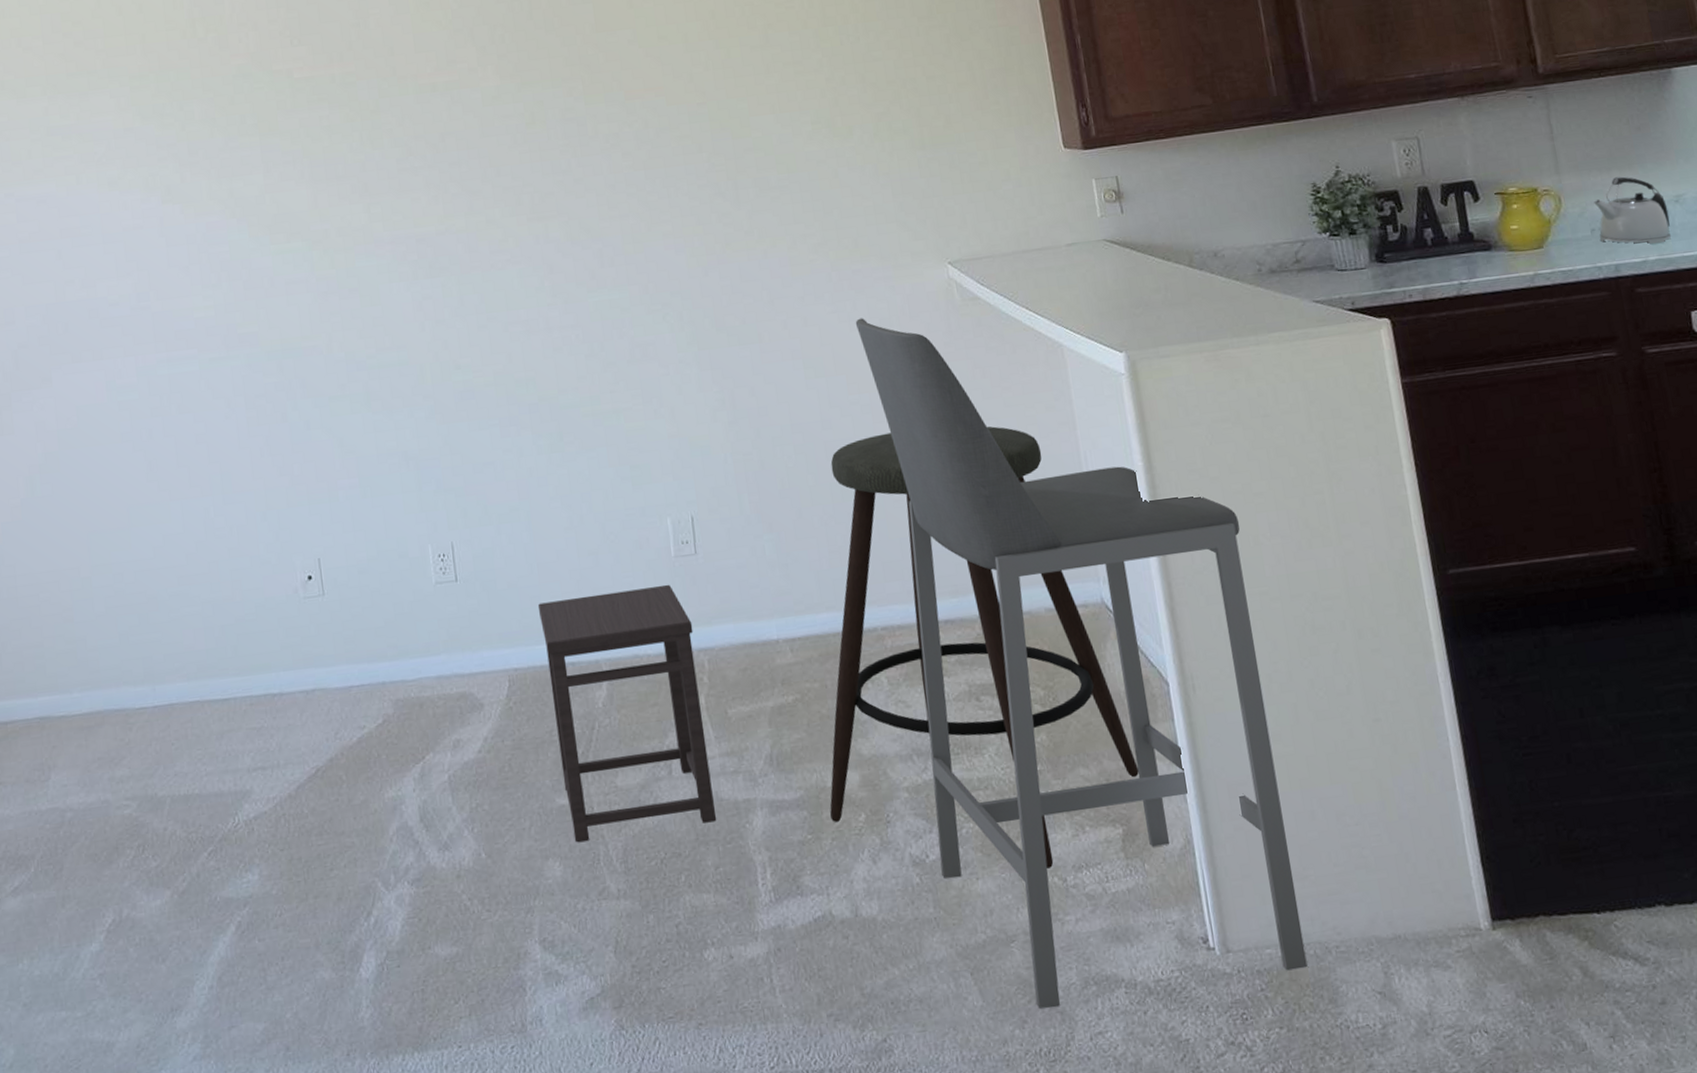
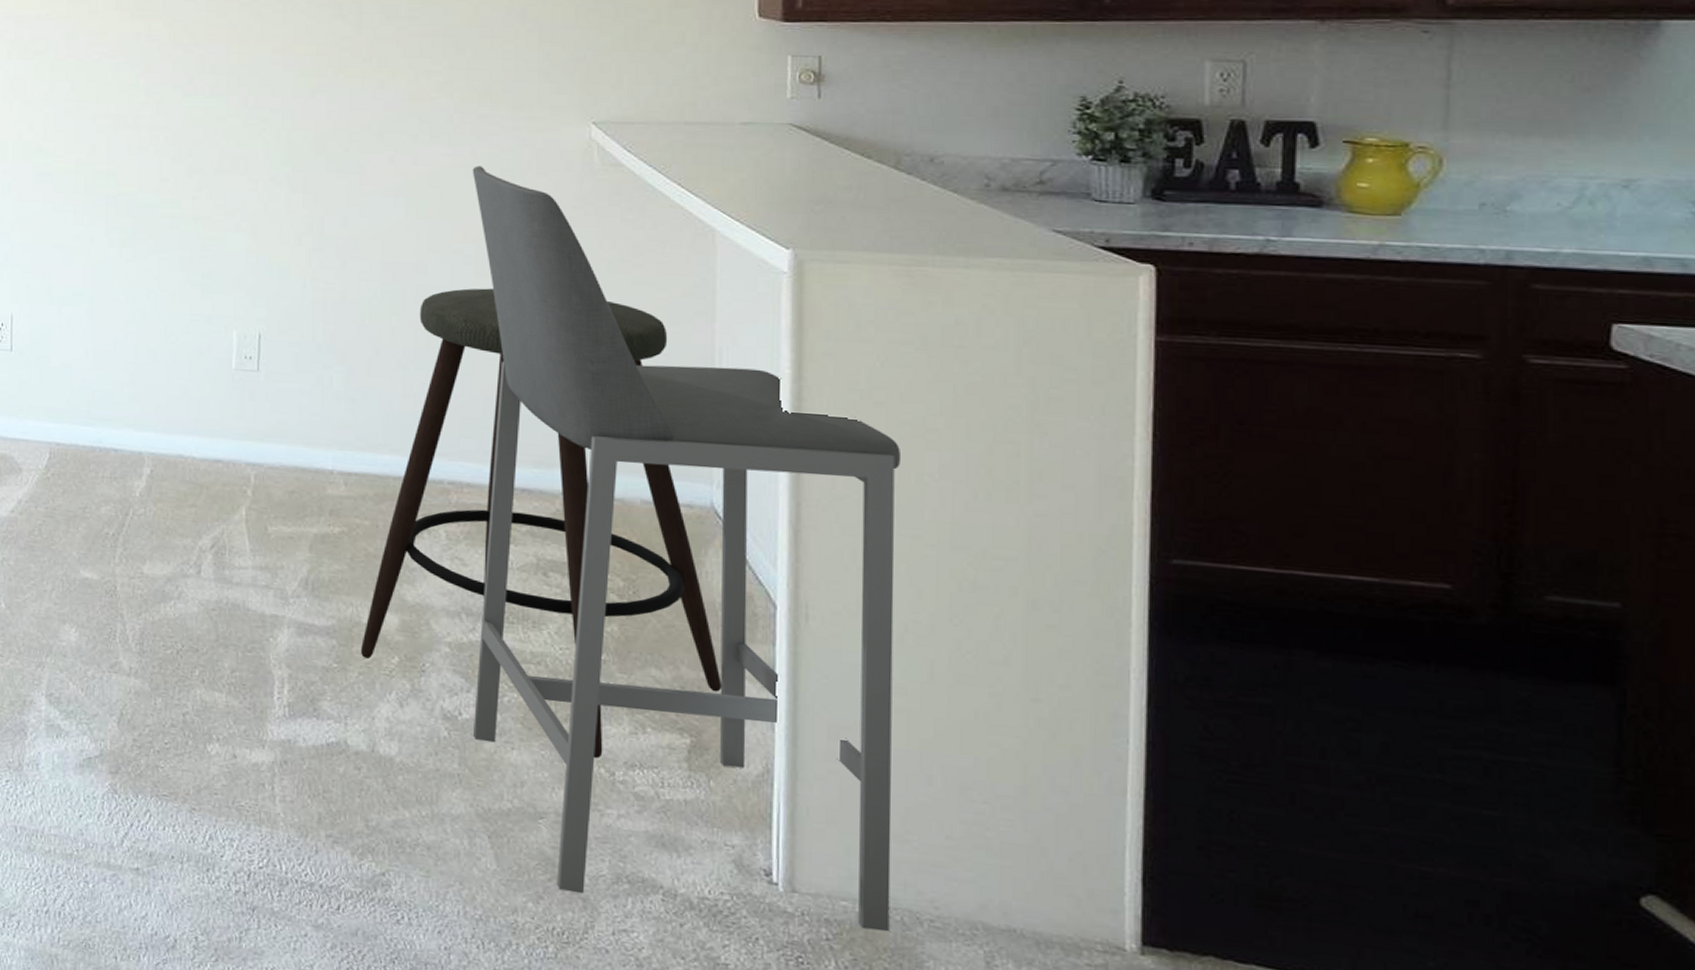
side table: present [537,584,717,842] -> none [88,387,244,628]
kettle: present [1594,176,1671,245] -> none [1490,145,1609,235]

